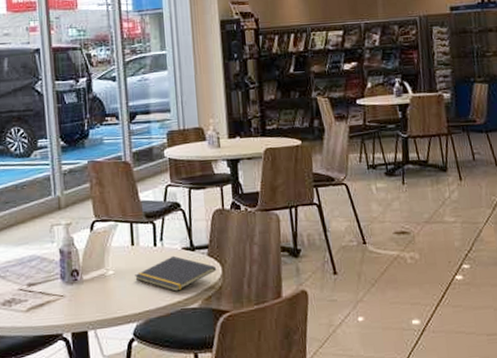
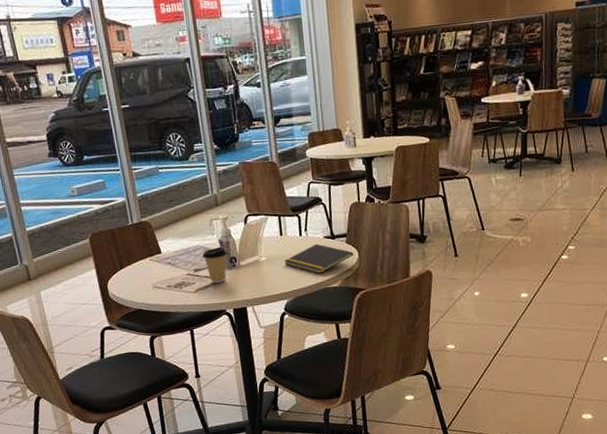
coffee cup: none [39,257,68,302] -> present [202,247,227,284]

